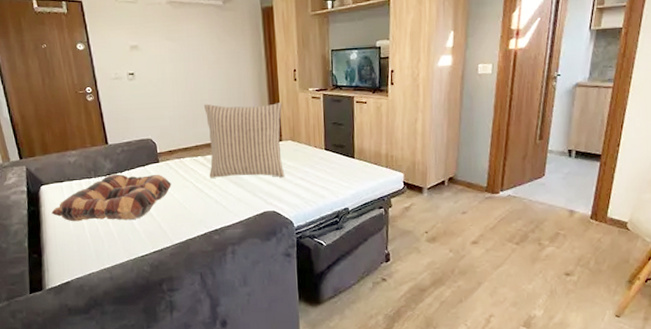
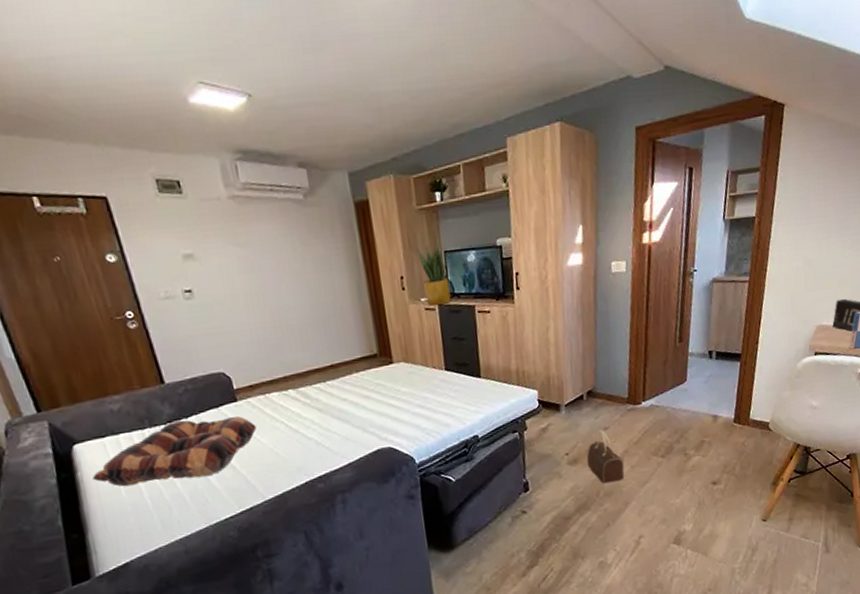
pillow: present [204,103,285,178] -> none [290,317,400,415]
planter: none [309,44,334,96] -> present [417,244,451,307]
handbag: none [444,214,479,263] -> present [586,430,625,484]

